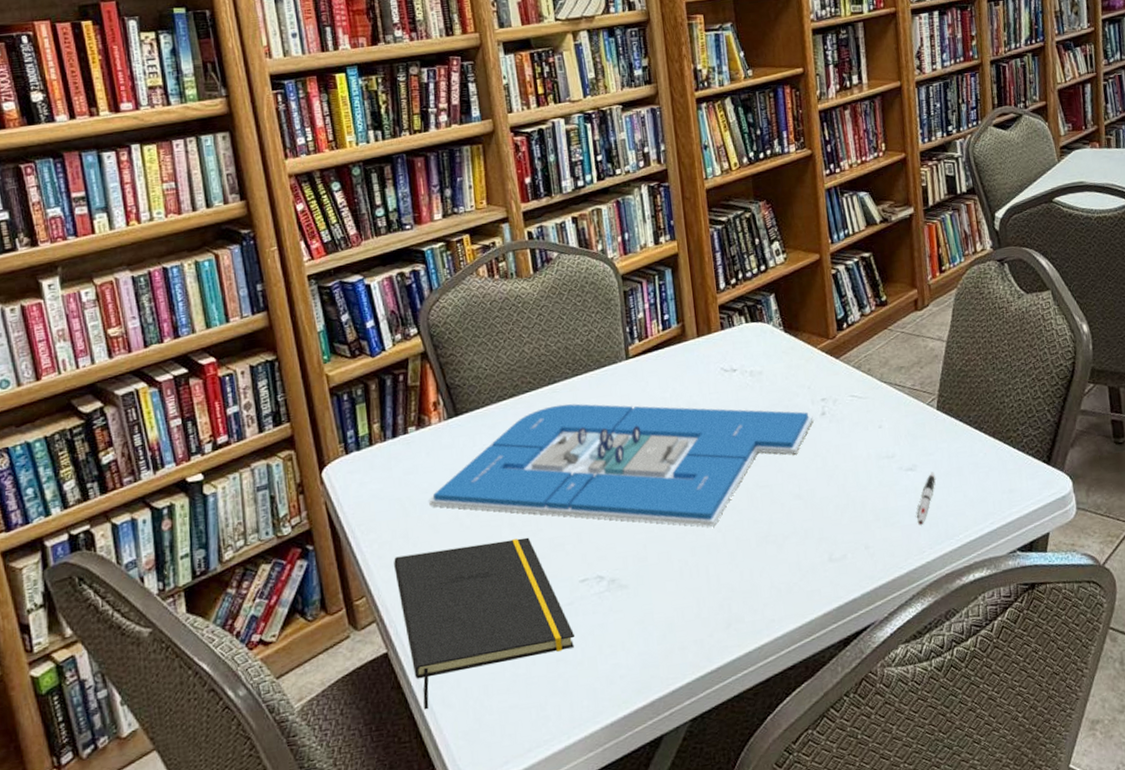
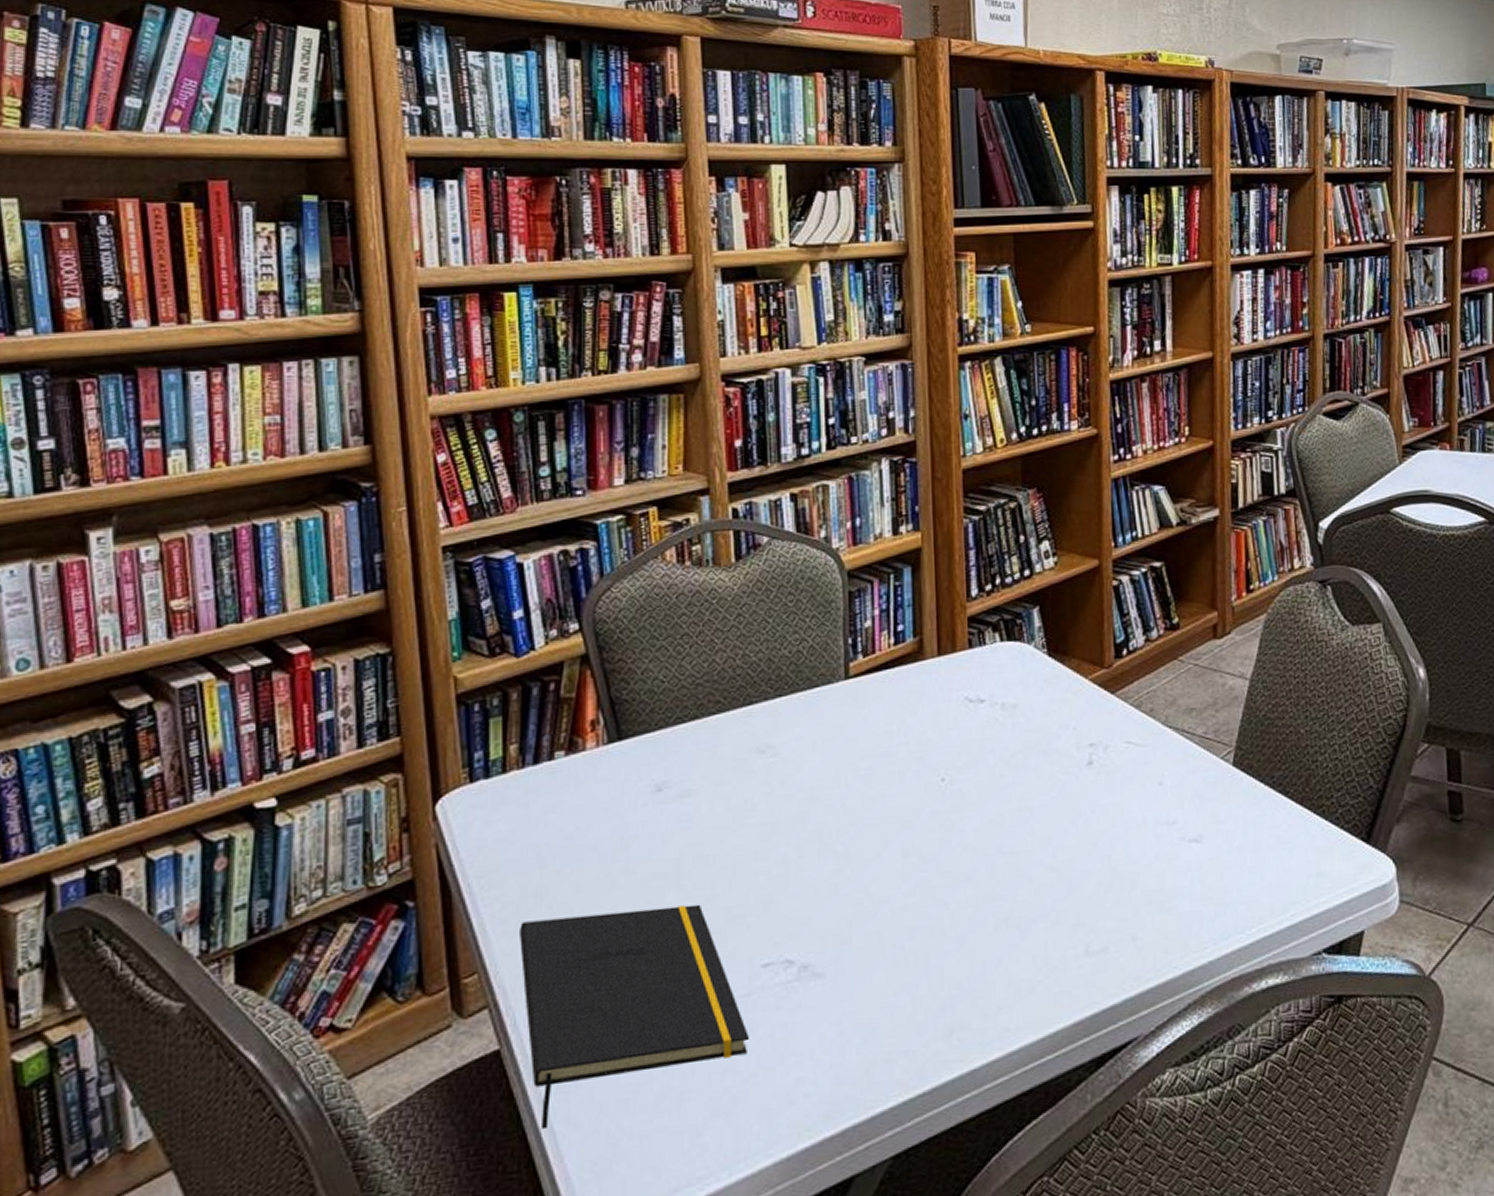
board game: present [429,404,814,527] -> none [574,732,1077,902]
pen: present [916,471,935,526] -> none [1199,845,1225,915]

